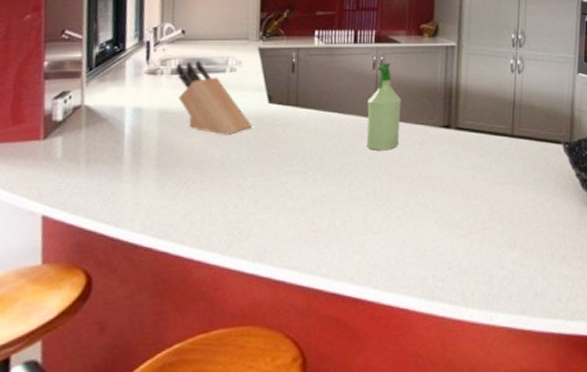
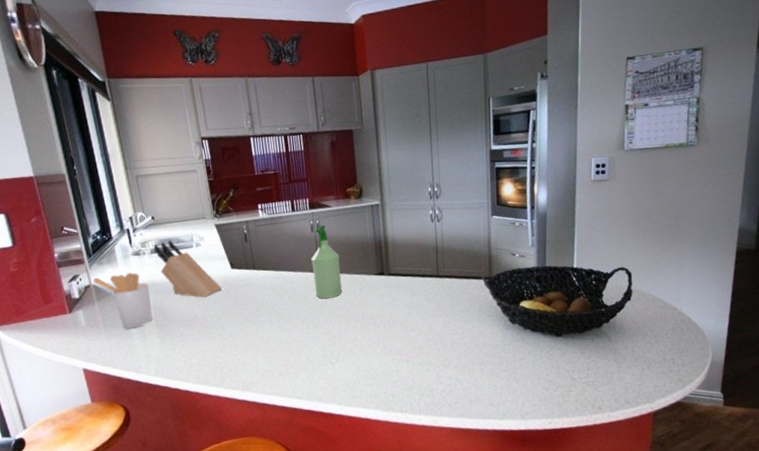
utensil holder: none [86,95,160,167] -> present [92,272,153,329]

